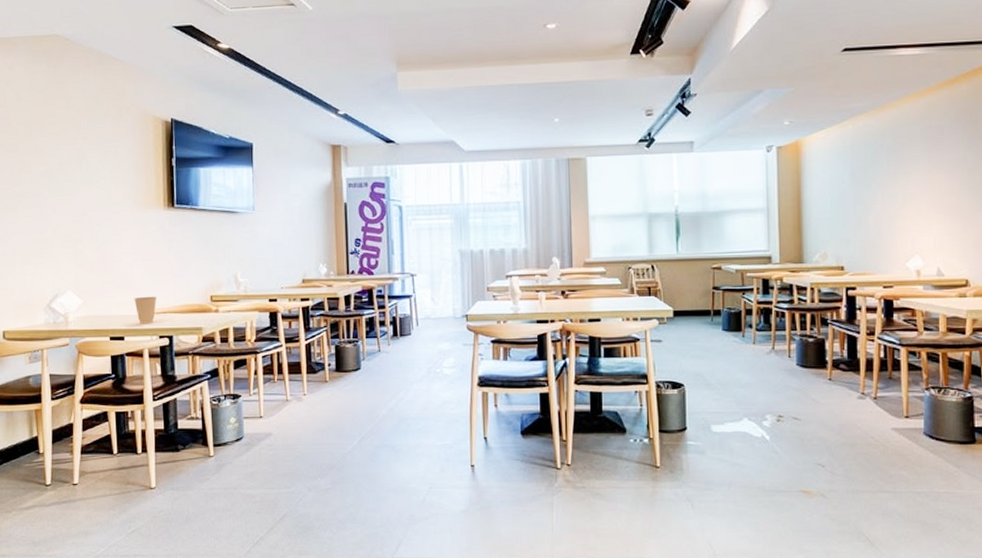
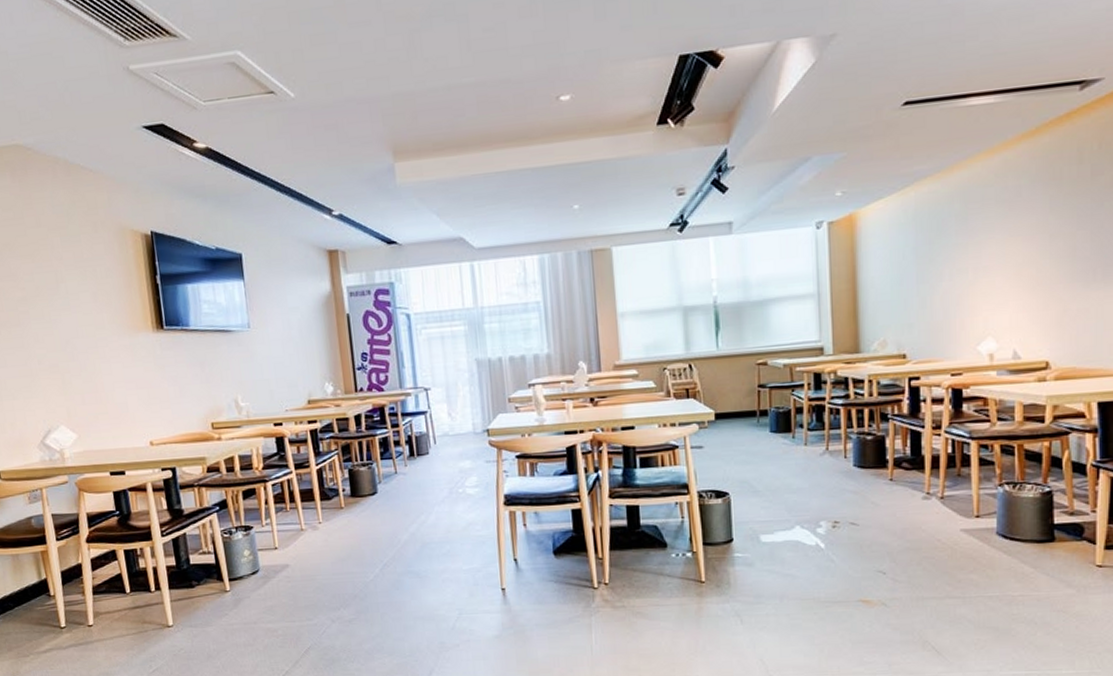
cup: present [134,296,157,324] -> none [130,426,155,457]

